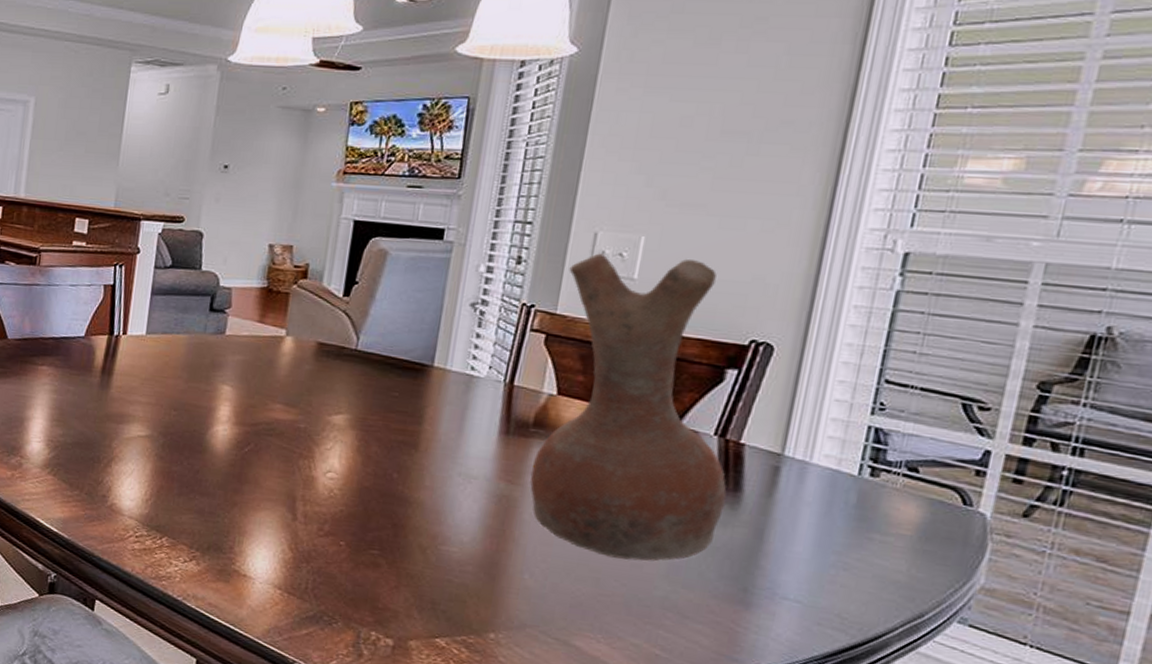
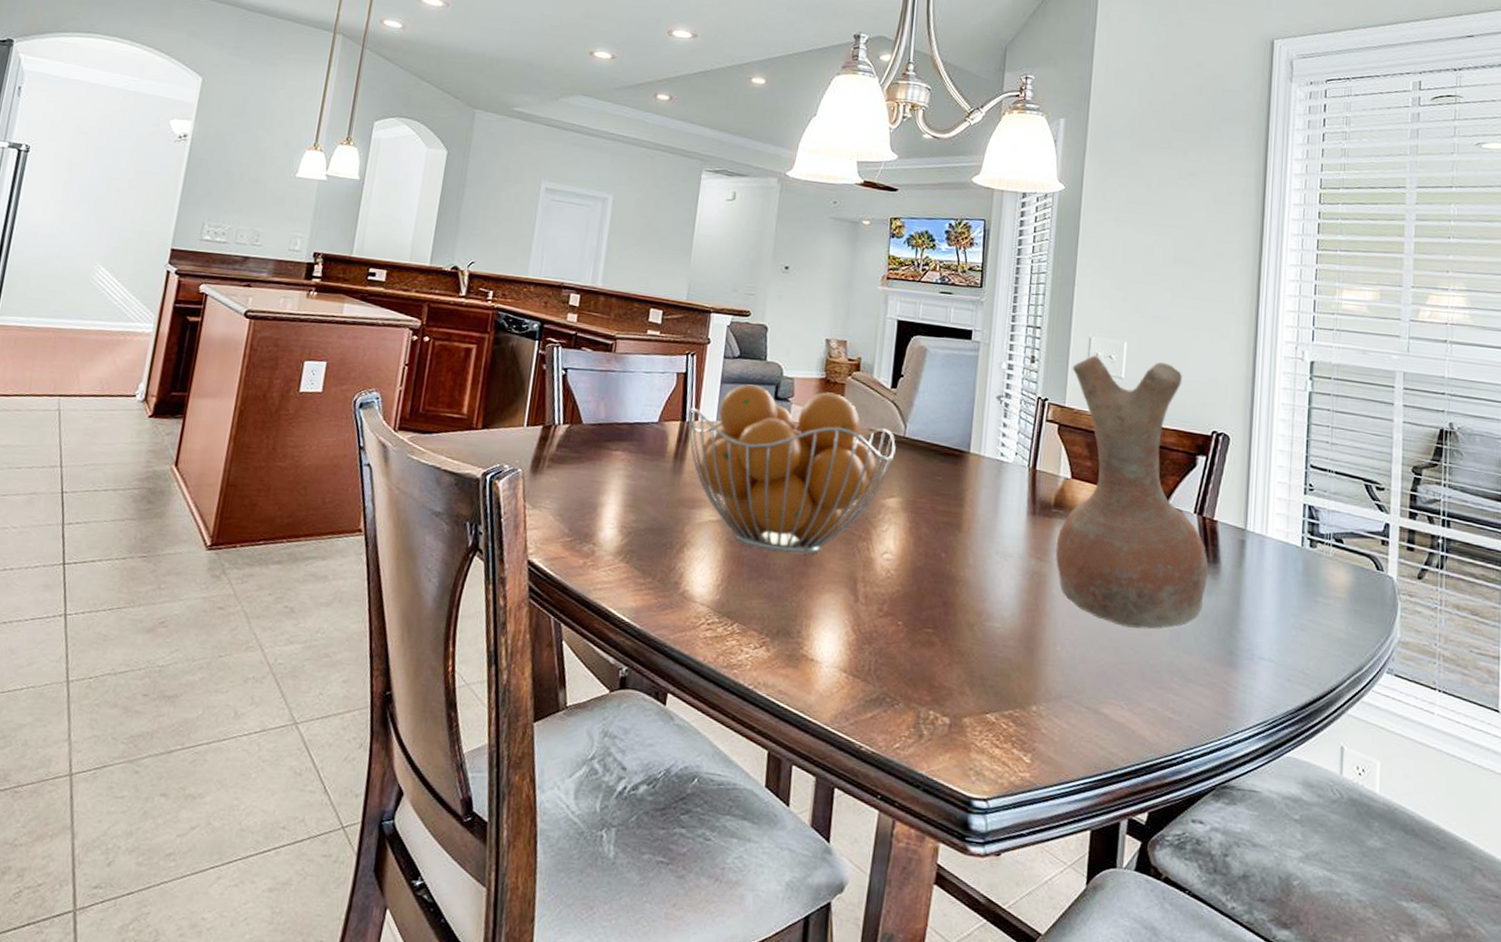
fruit basket: none [114,295,346,471] -> present [687,384,896,554]

